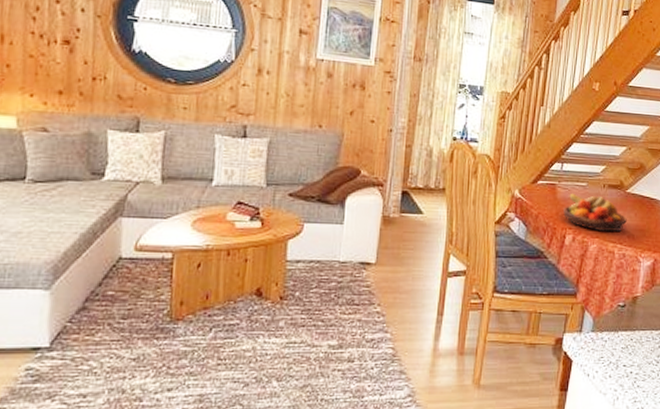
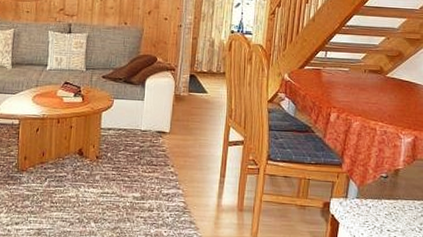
fruit bowl: present [563,194,627,232] -> none [328,78,387,112]

